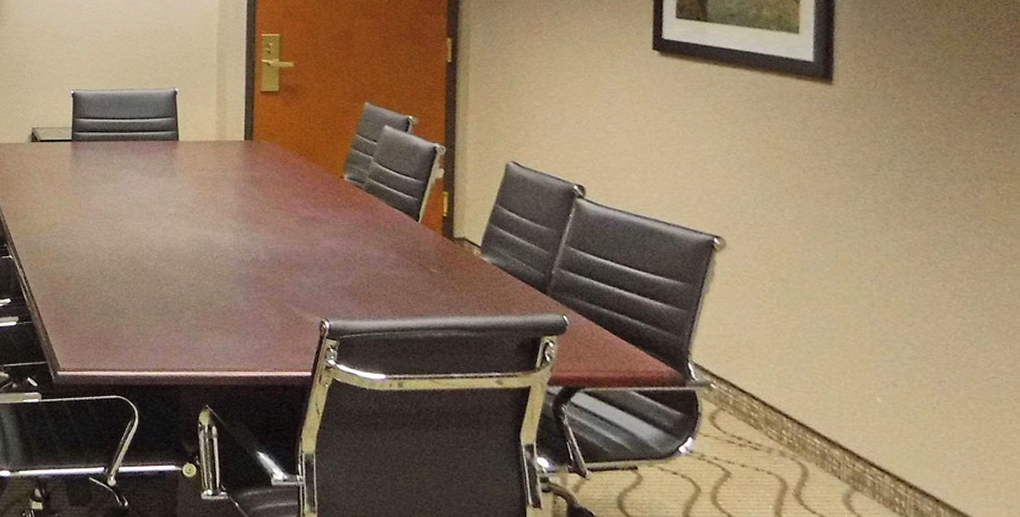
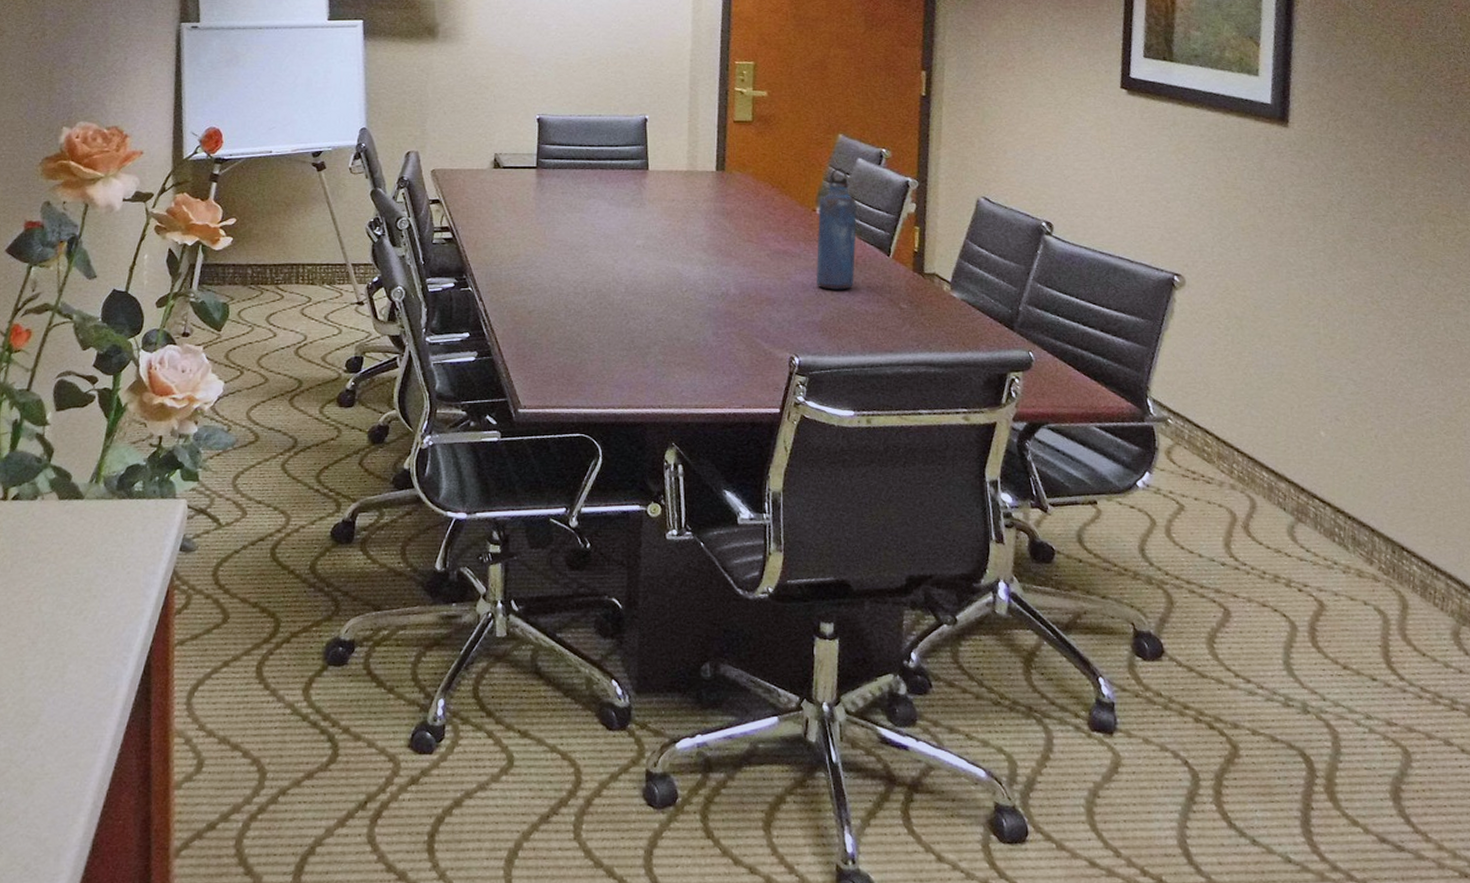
water bottle: none [345,136,386,255] -> present [817,168,859,290]

